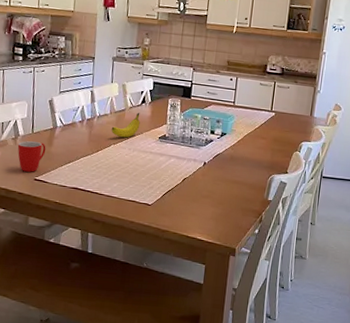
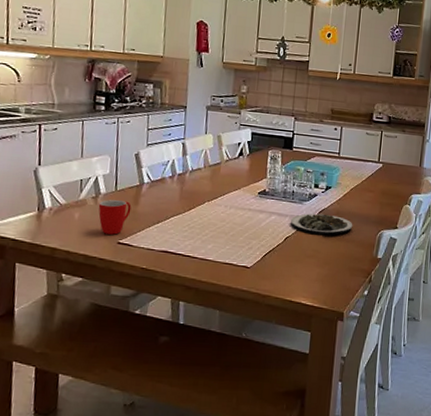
fruit: present [111,112,140,138] -> none [205,165,238,194]
plate: none [188,157,246,178] -> present [291,213,353,235]

